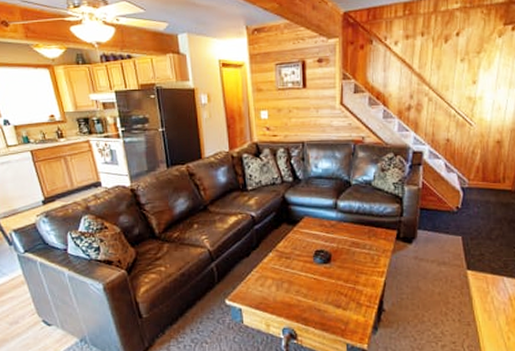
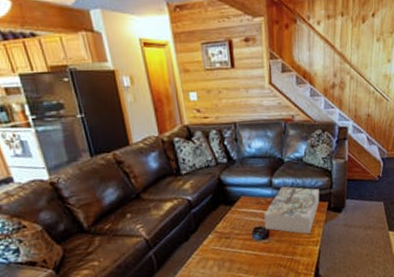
board game: none [327,210,388,263] -> present [264,186,320,234]

